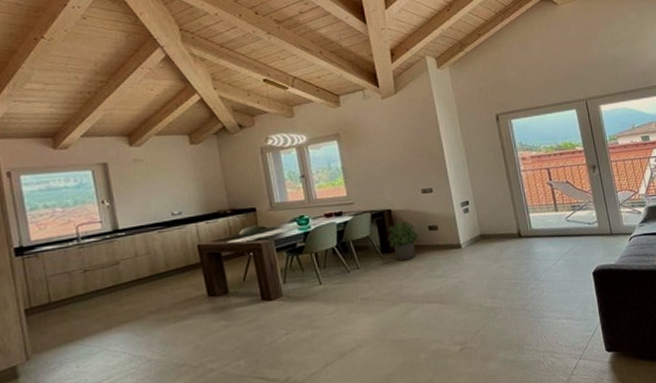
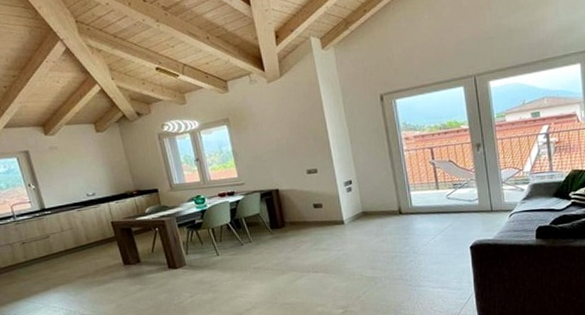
potted plant: present [387,221,419,262] -> none [275,200,305,237]

